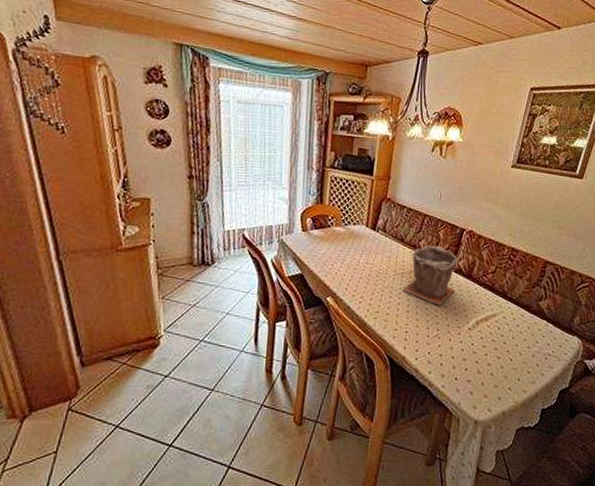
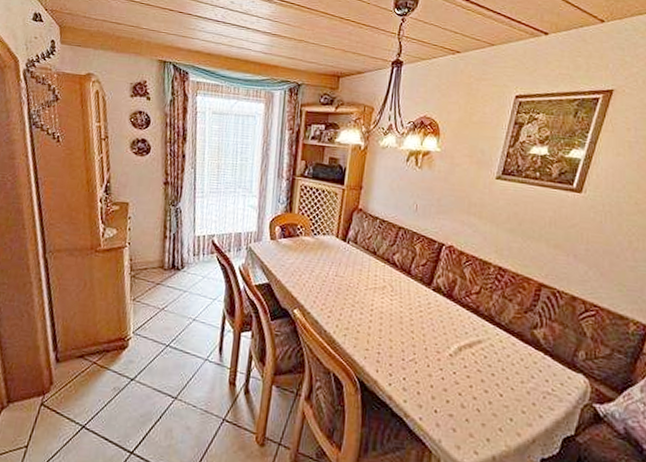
plant pot: present [402,245,458,306] -> none [374,260,436,327]

